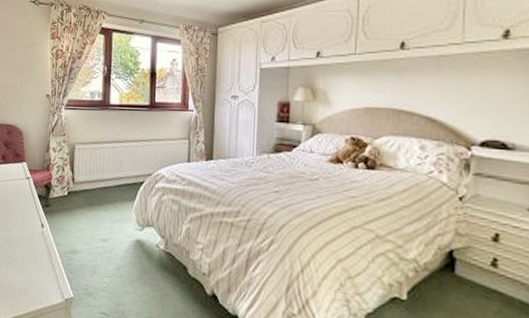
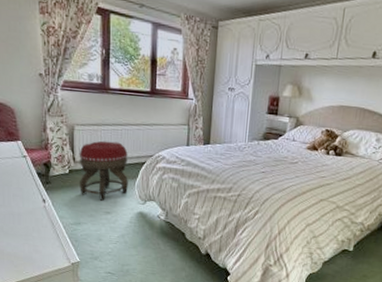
footstool: none [77,159,126,226] -> present [79,140,128,201]

